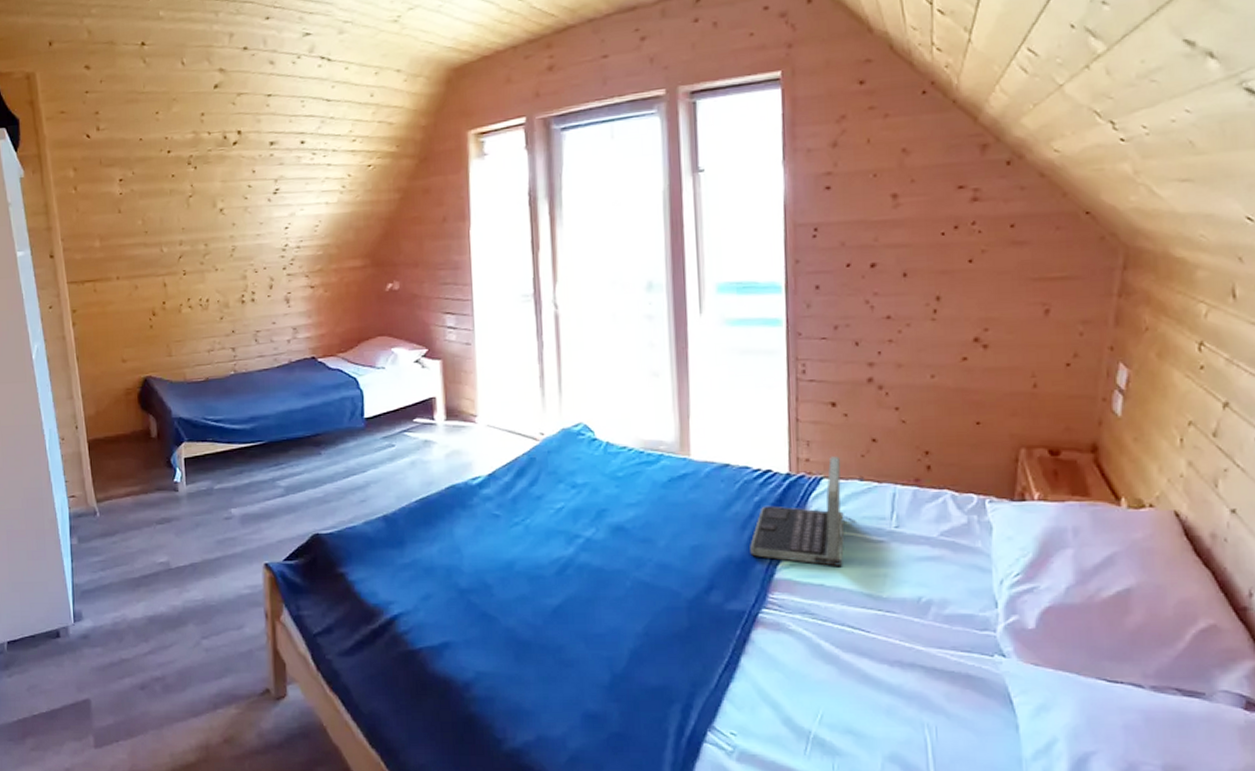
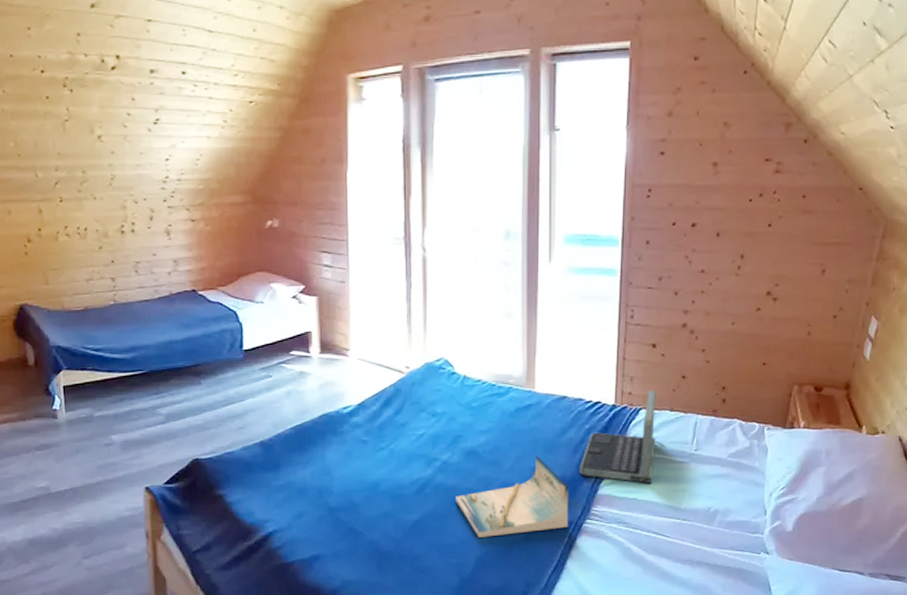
book: none [602,531,741,627] -> present [455,455,569,538]

